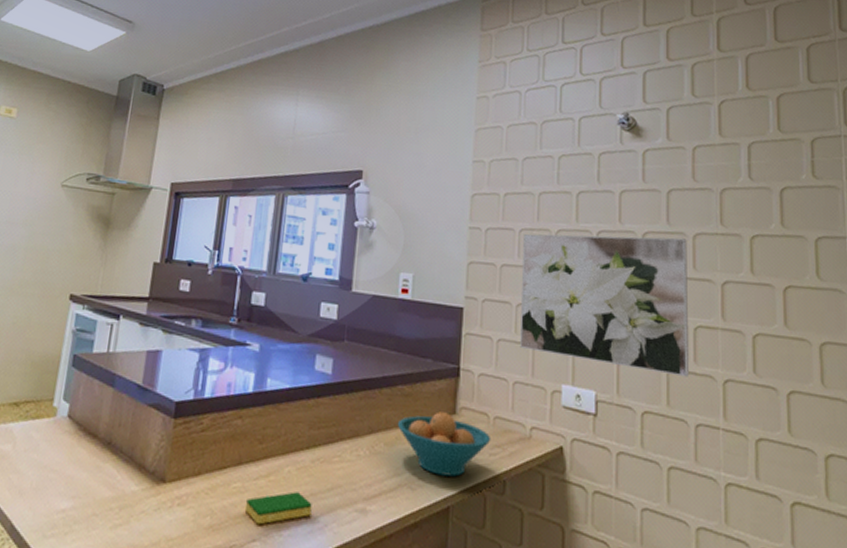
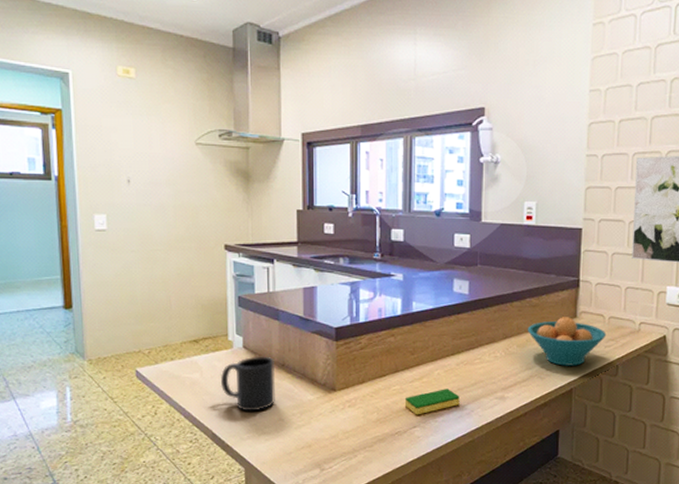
mug: none [32,429,100,501] -> present [220,356,275,412]

